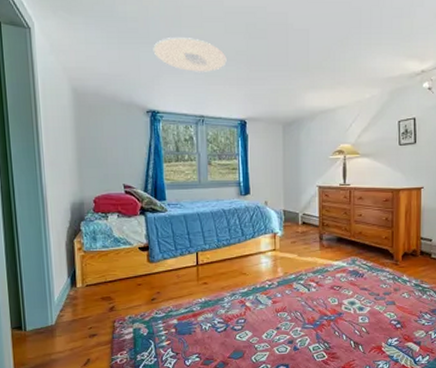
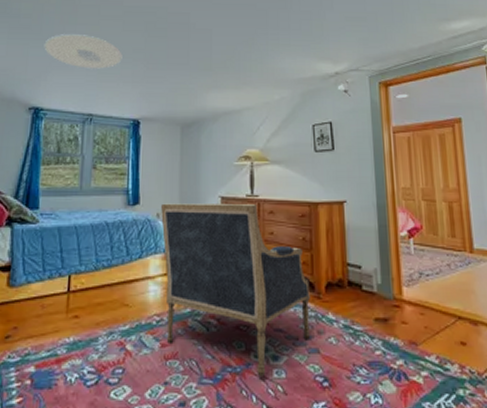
armchair: none [268,192,390,323] -> present [161,203,310,378]

